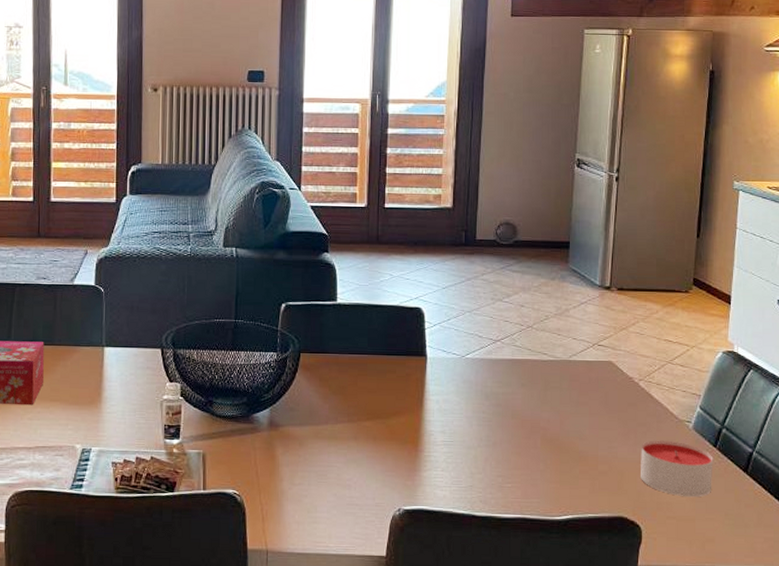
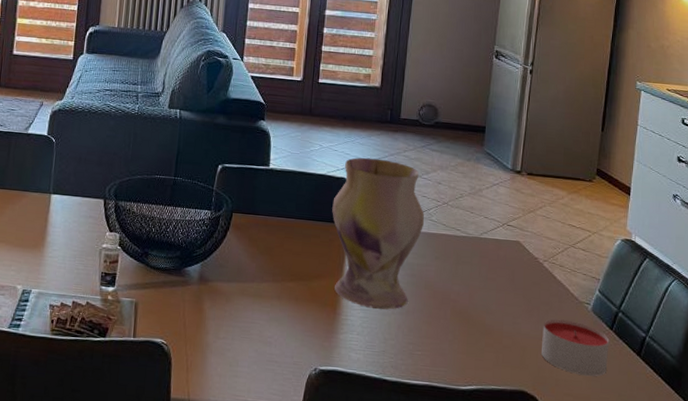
vase: none [407,284,508,444] -> present [332,157,425,310]

